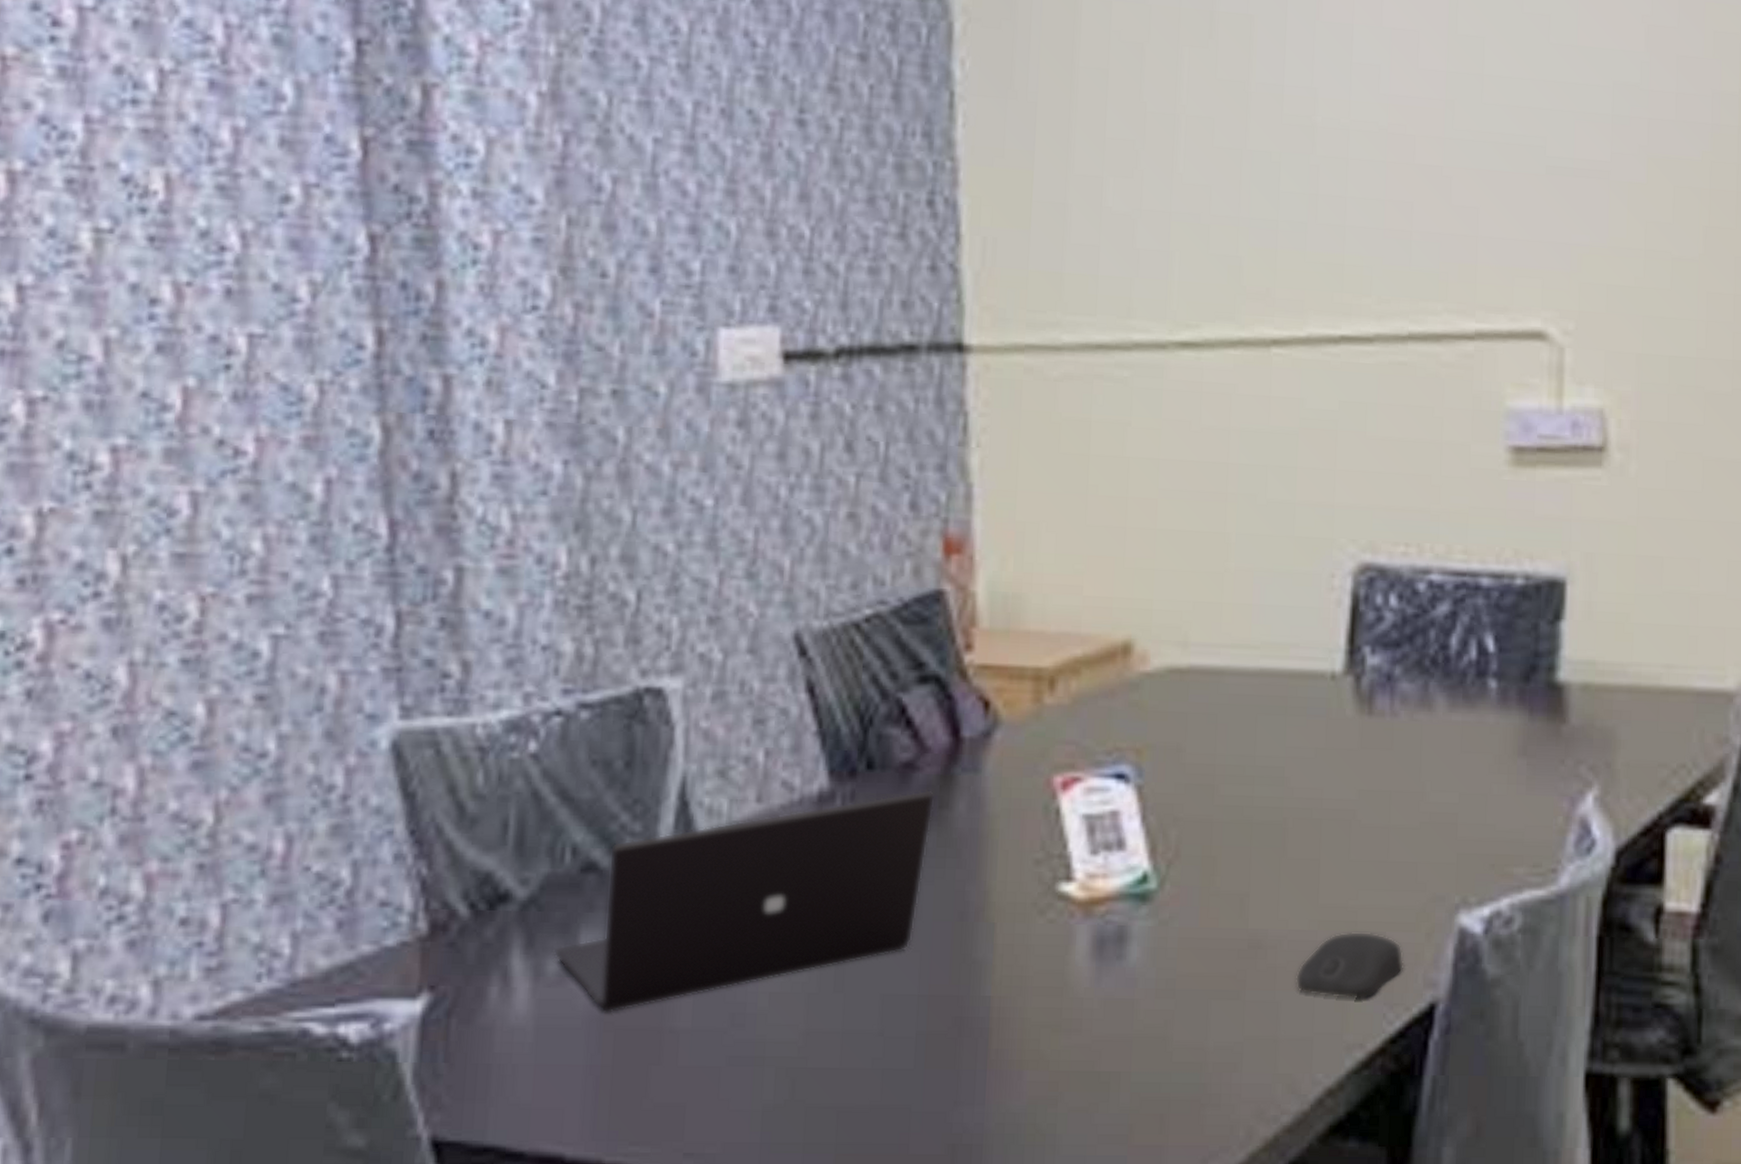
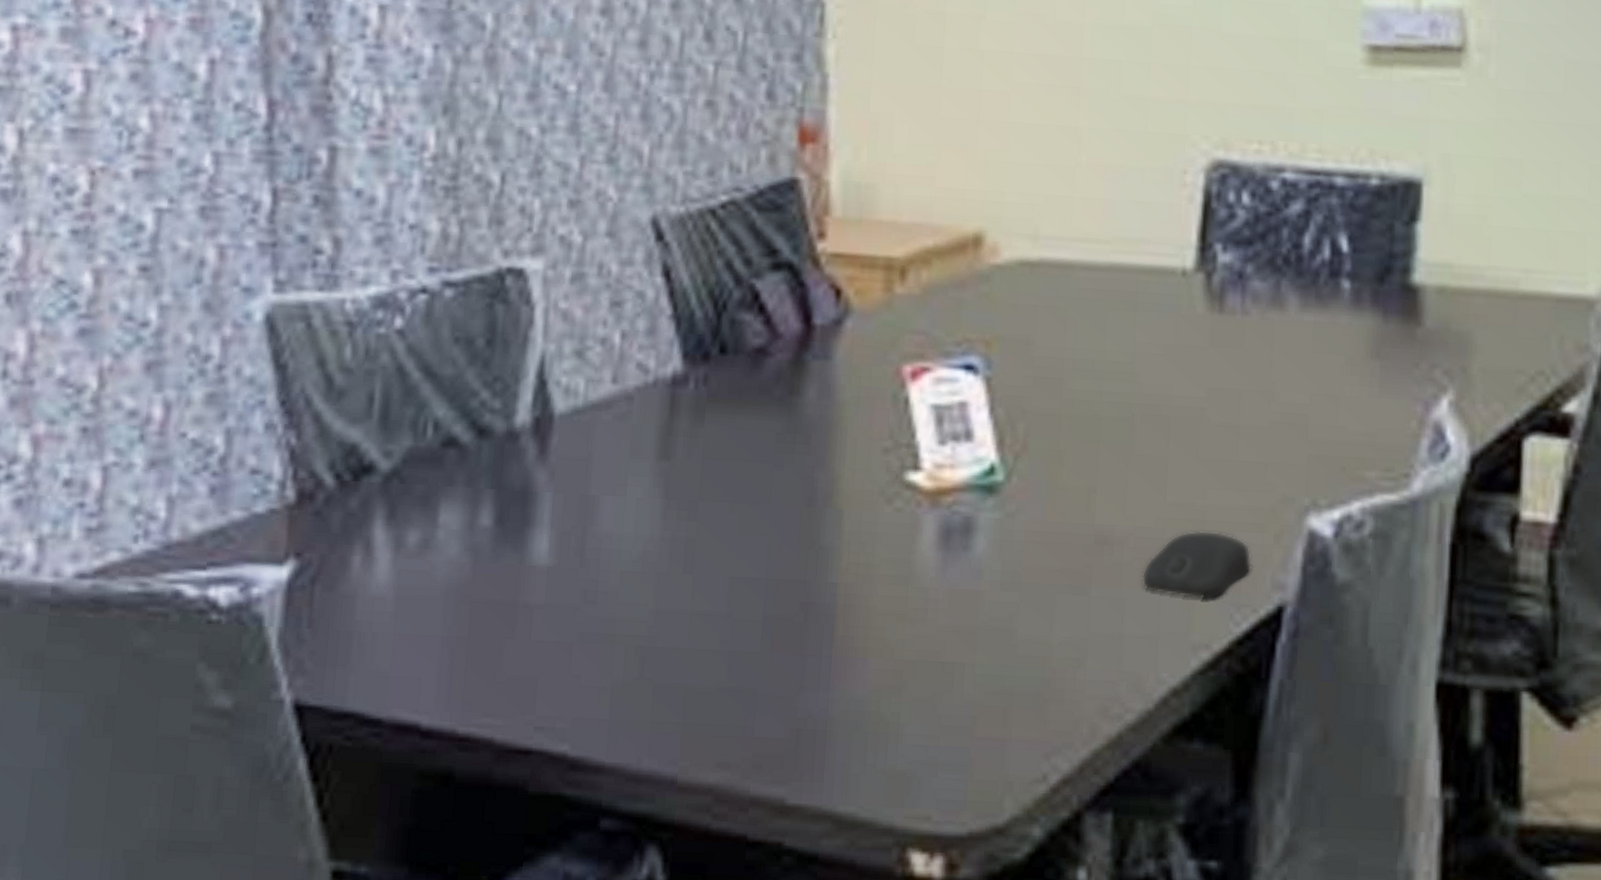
laptop: present [553,790,935,1012] -> none [414,375,786,585]

